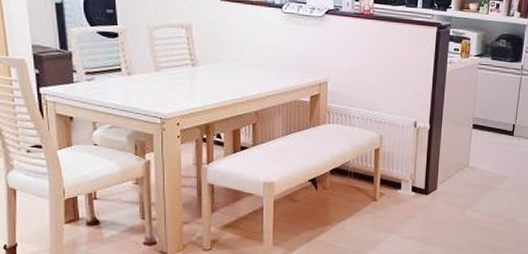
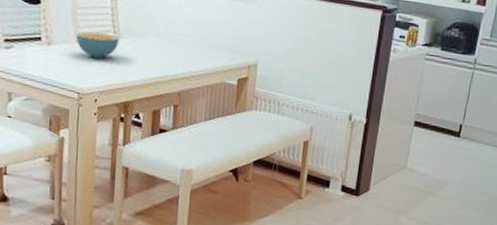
cereal bowl: none [155,61,196,85] -> present [76,32,119,58]

